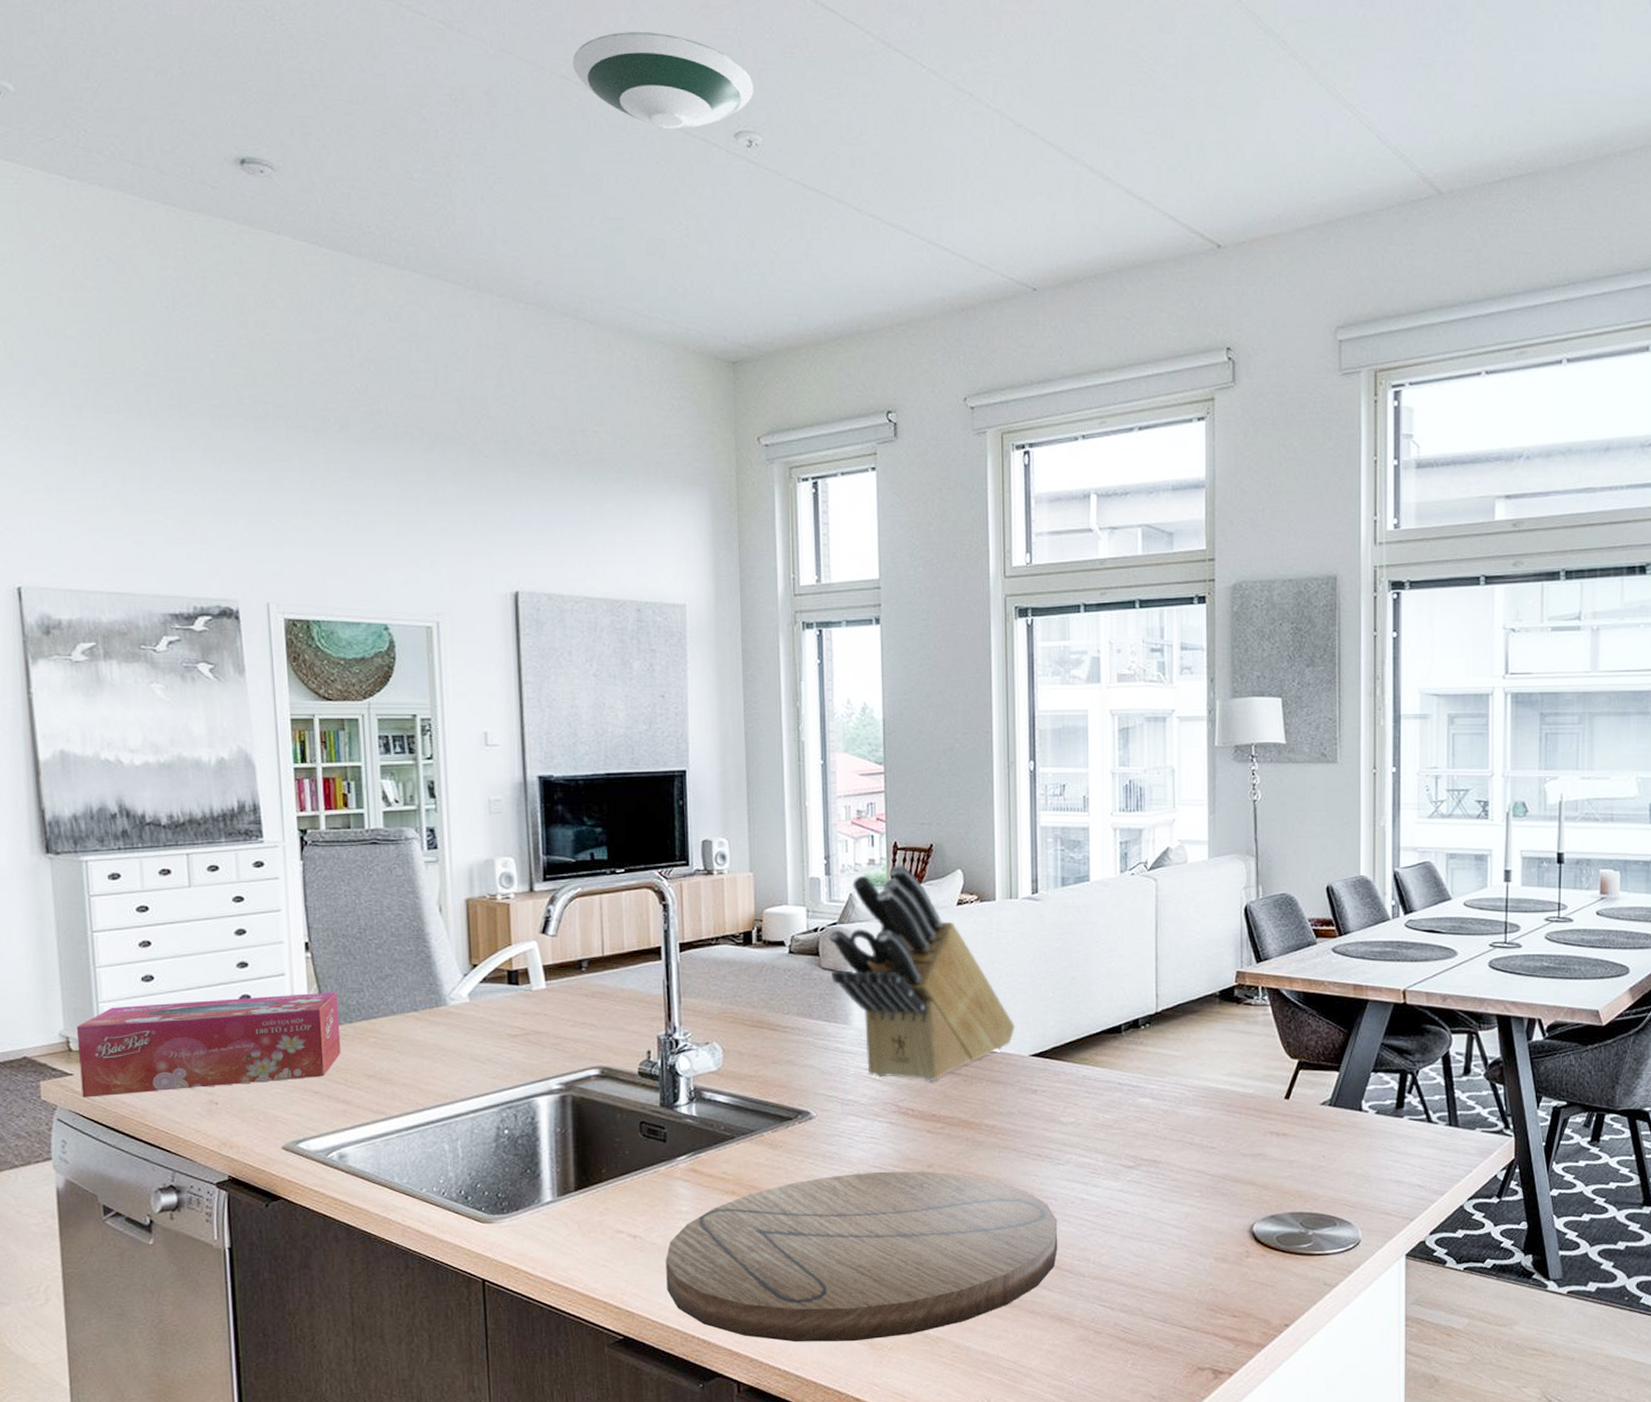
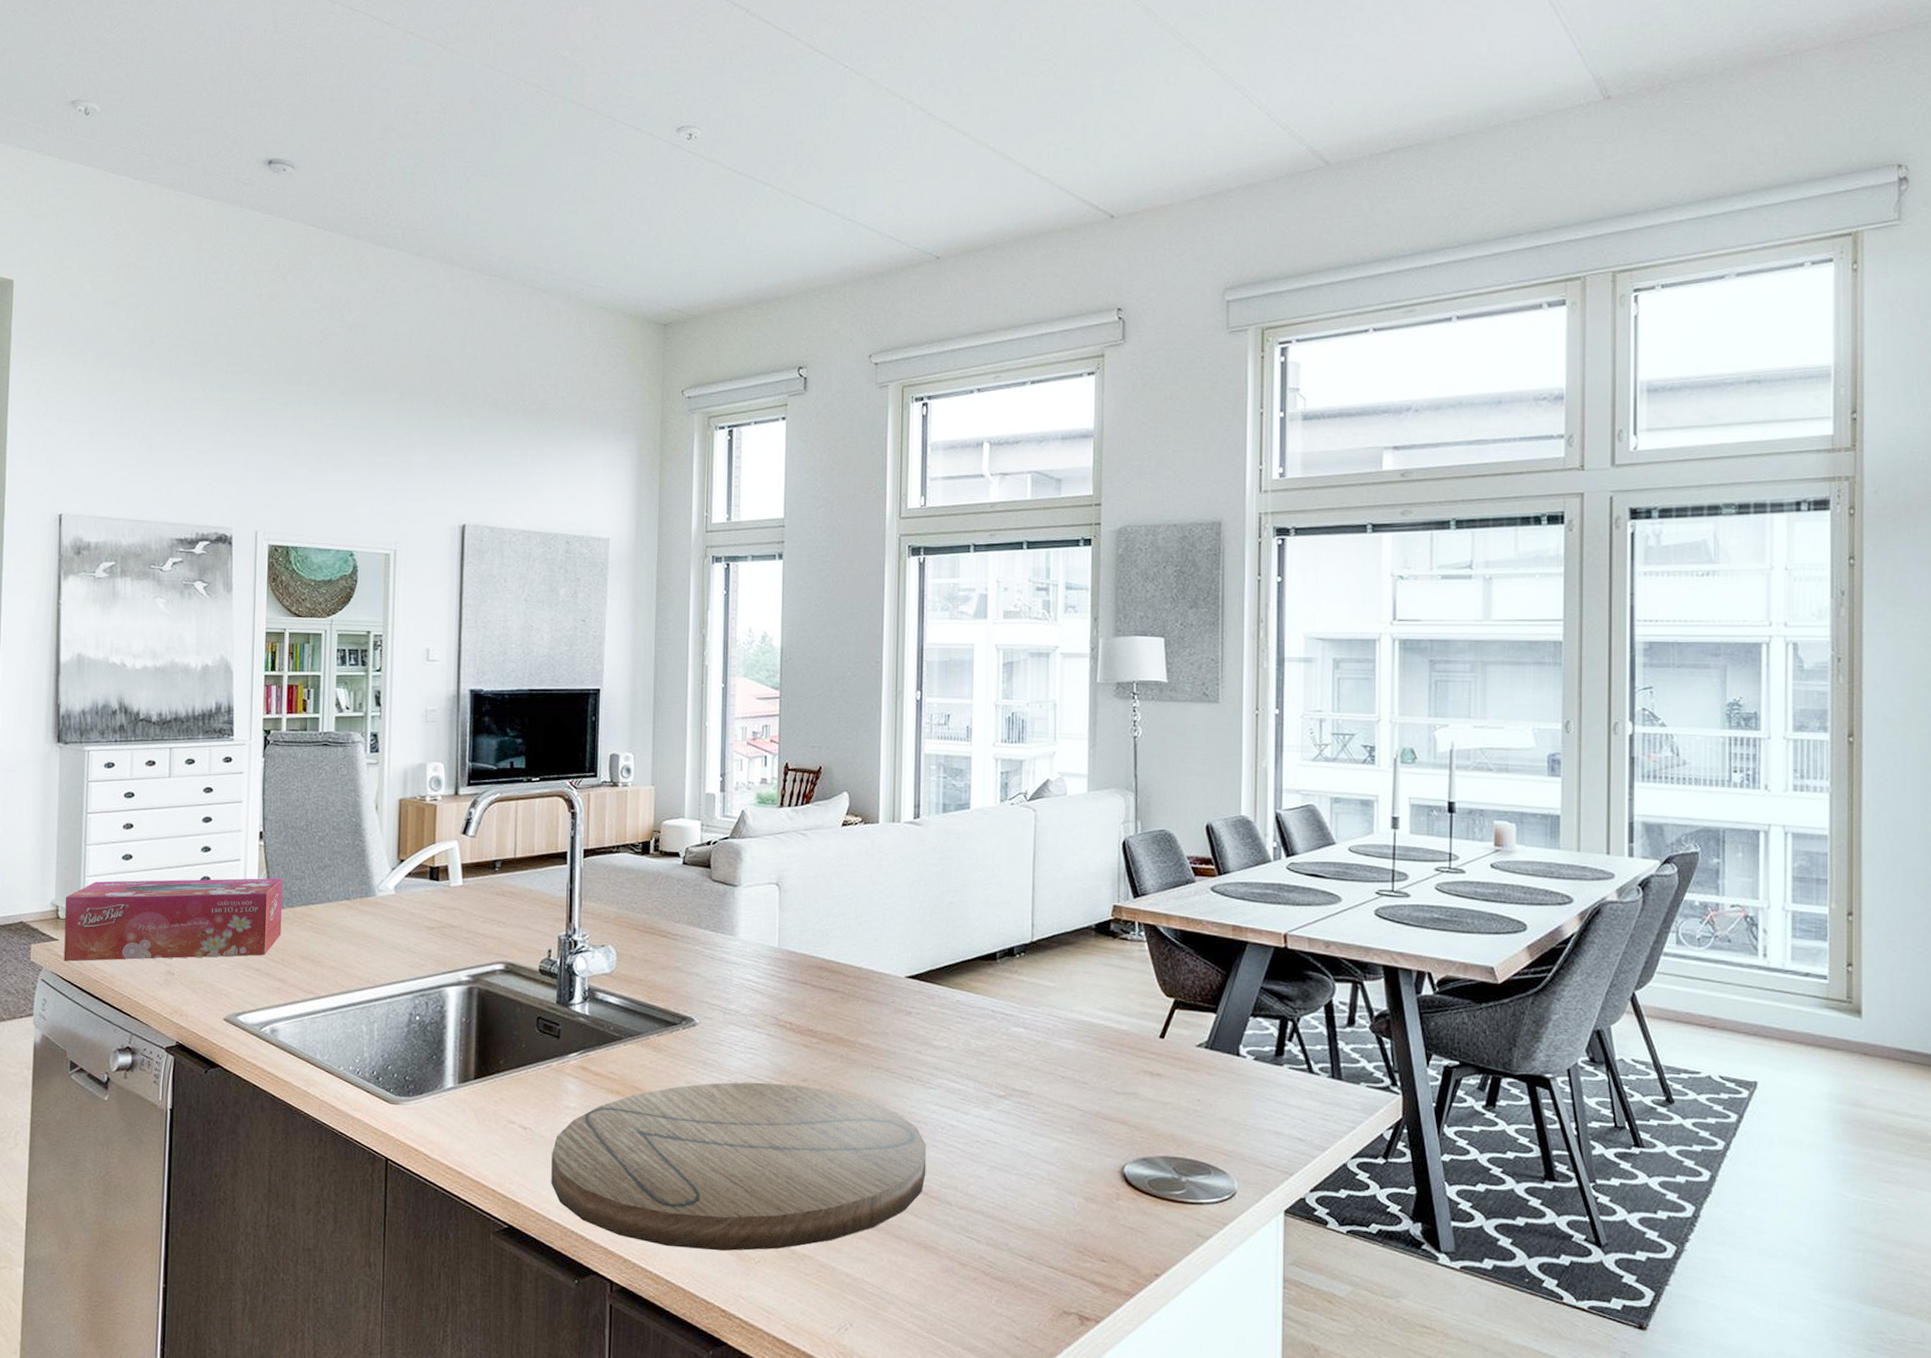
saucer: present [573,32,754,128] -> none [544,46,696,126]
knife block: present [828,864,1015,1081] -> none [720,784,892,996]

